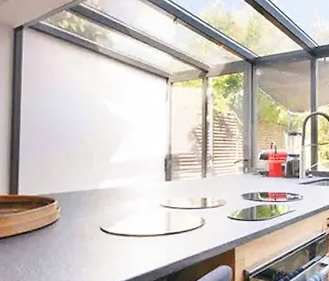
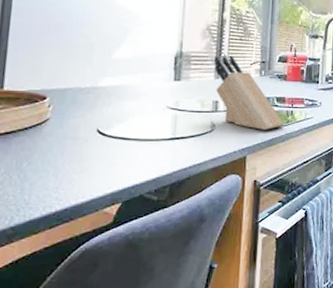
knife block: none [201,155,269,223] -> present [214,55,285,130]

